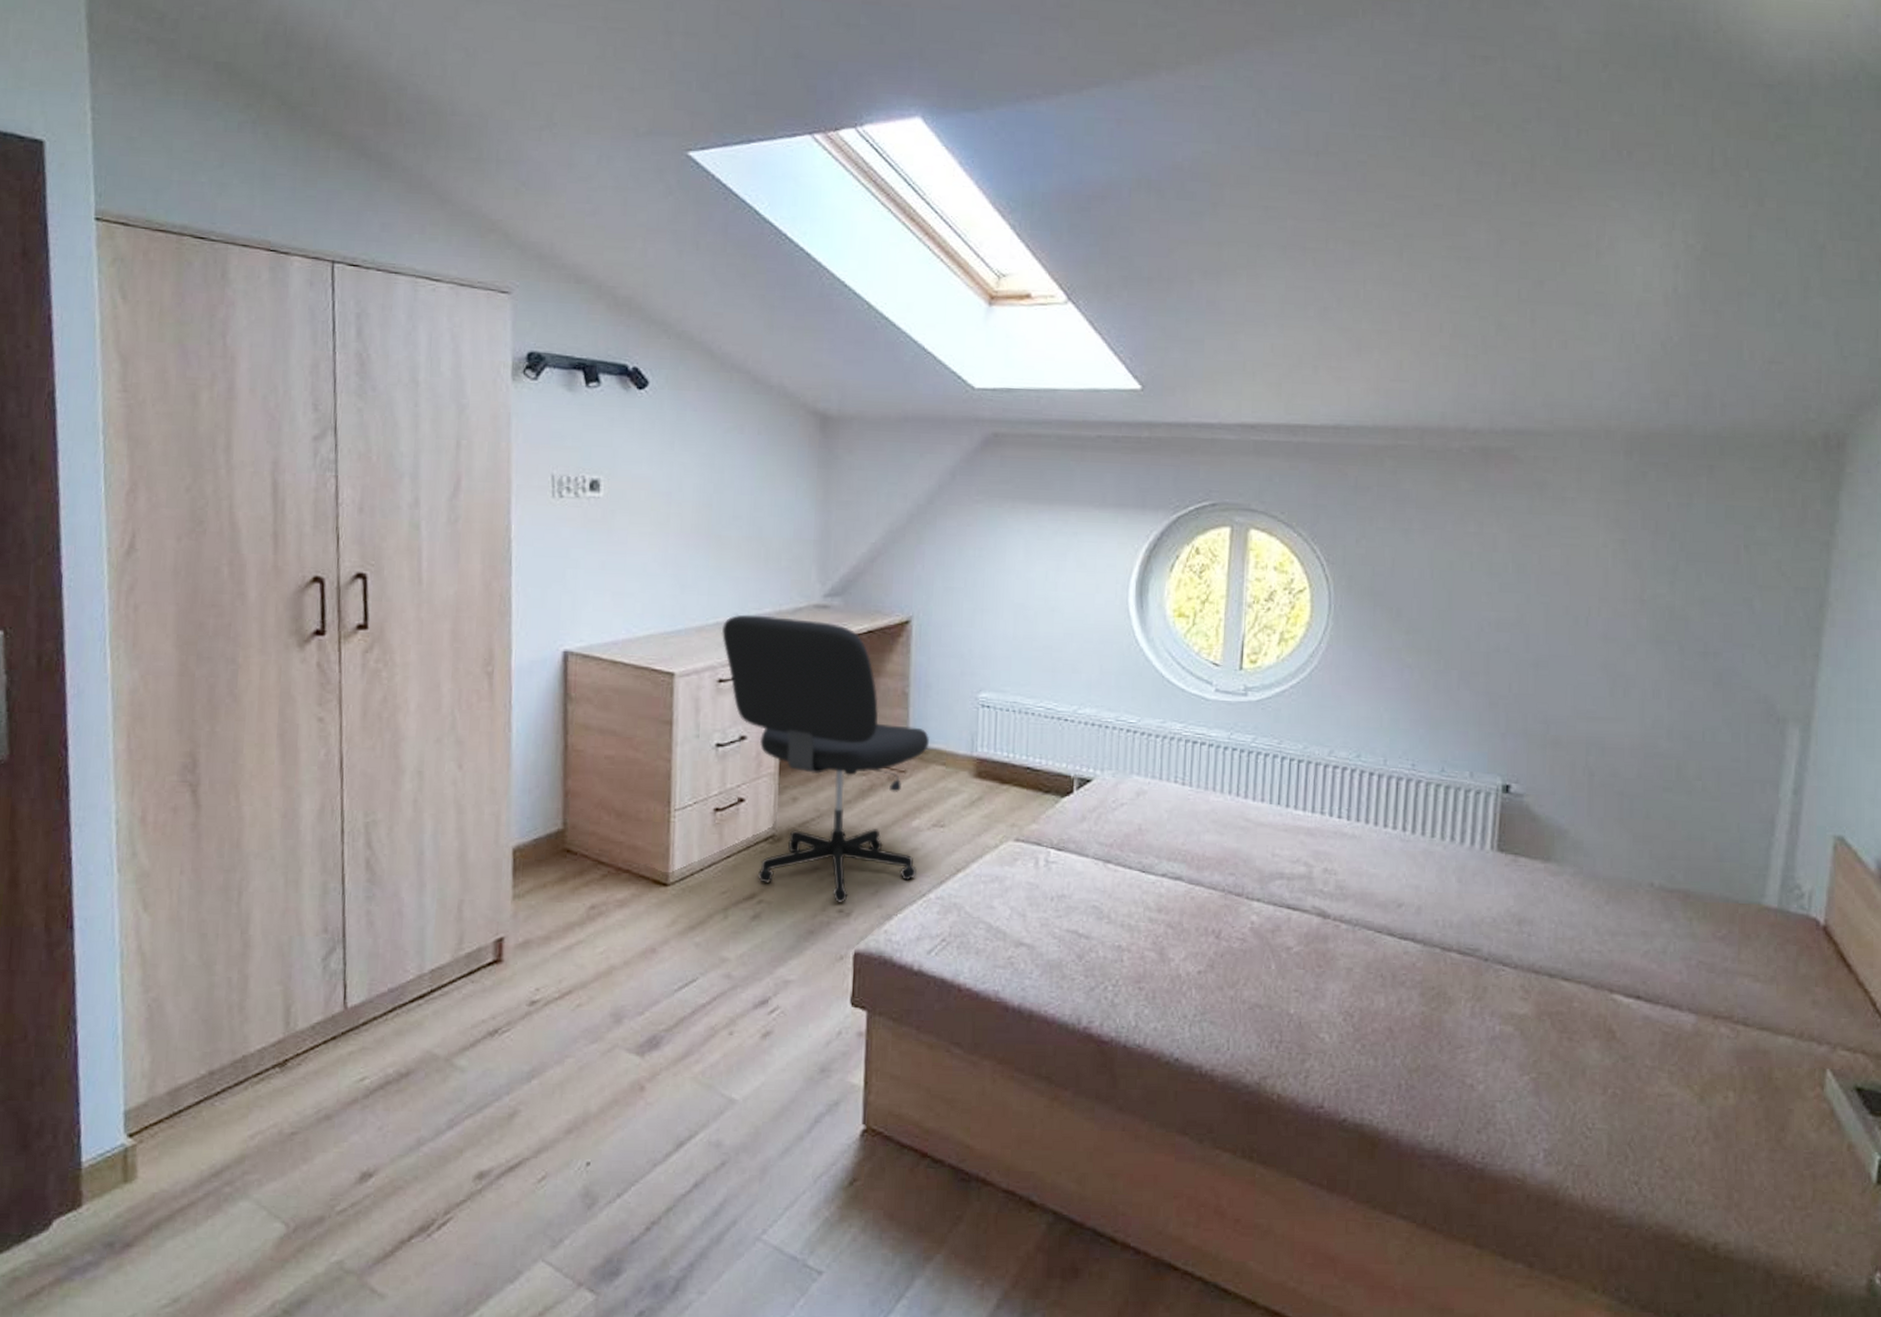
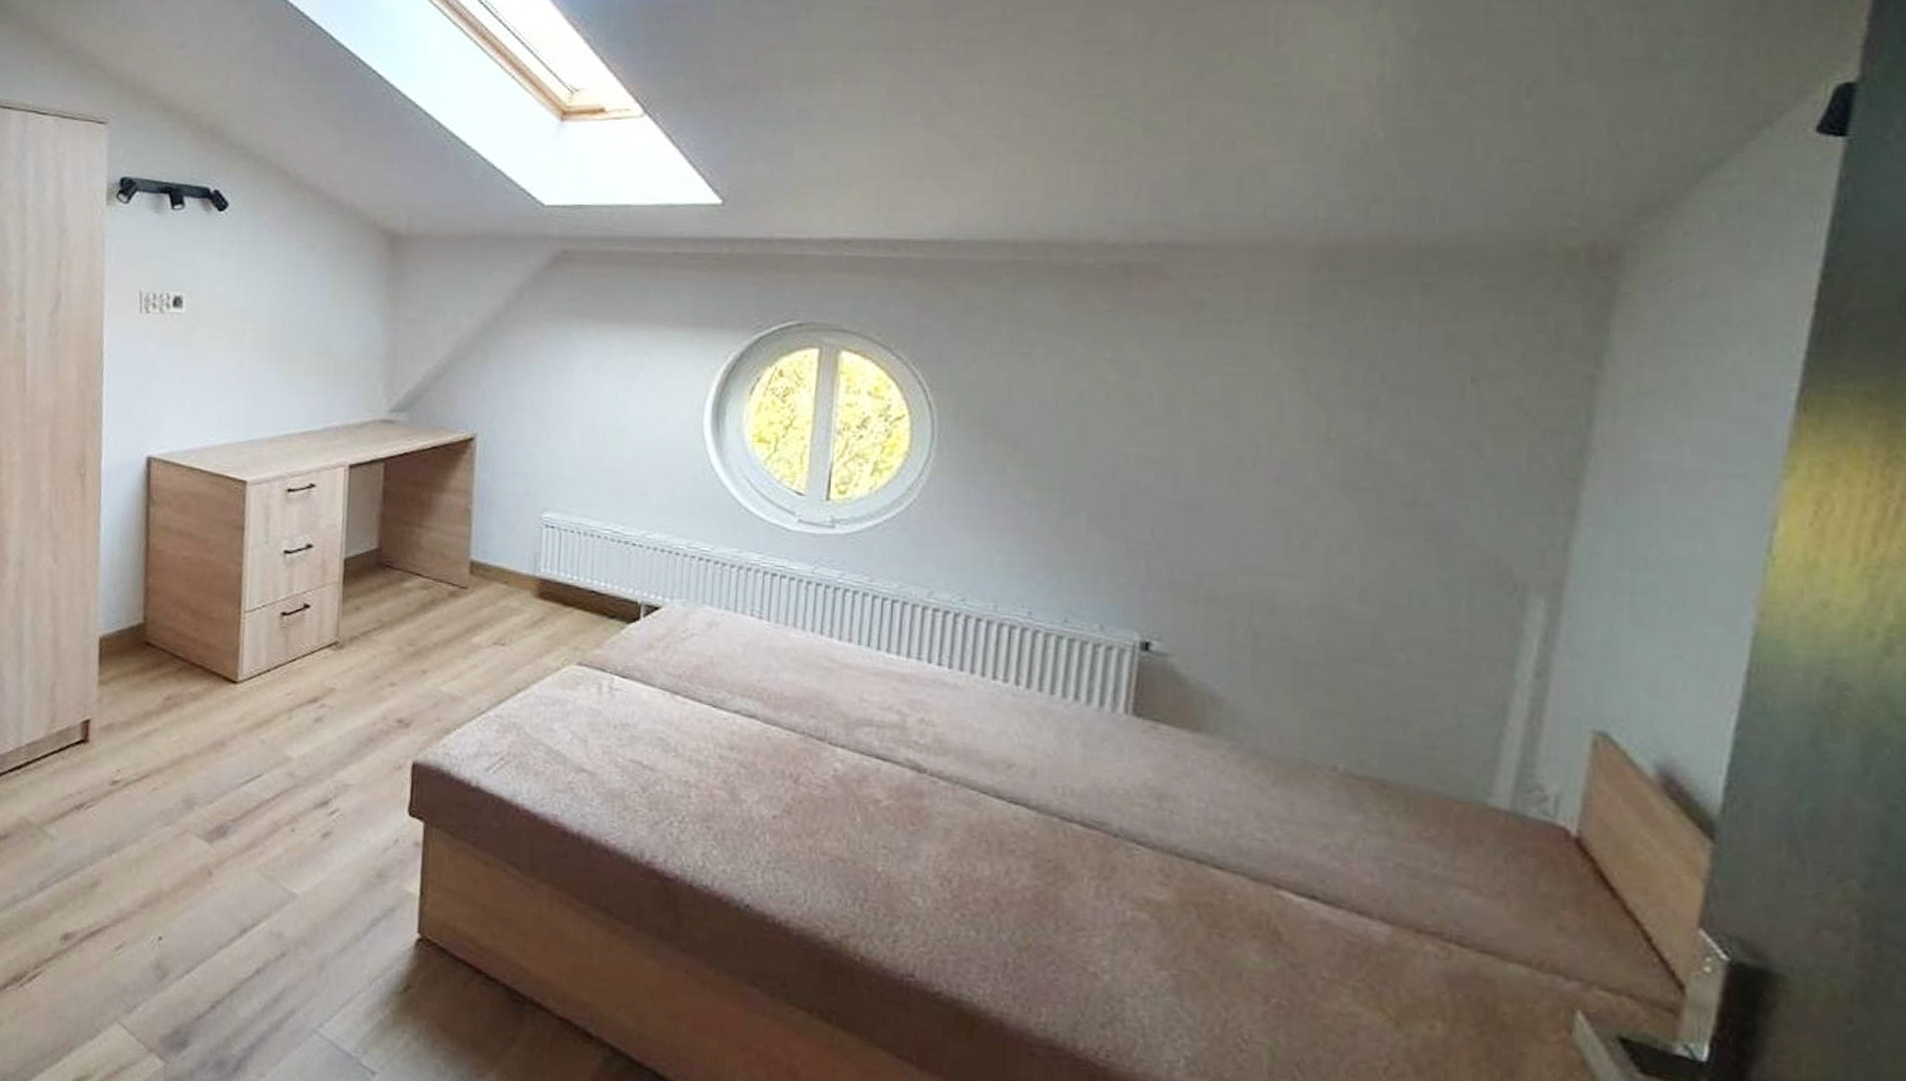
office chair: present [721,614,929,903] -> none [291,426,491,714]

